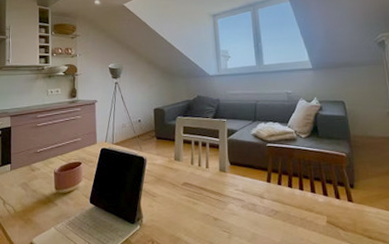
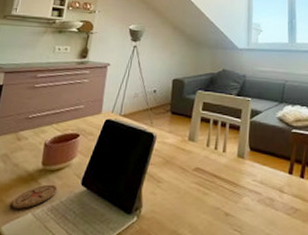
coaster: none [38,204,71,225] -> present [12,184,58,209]

